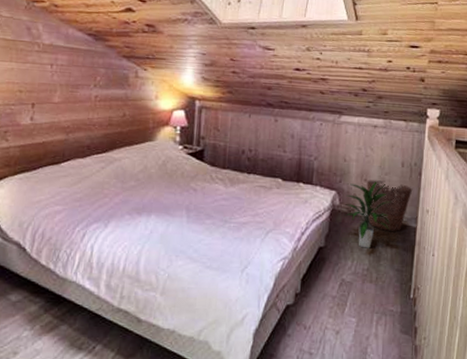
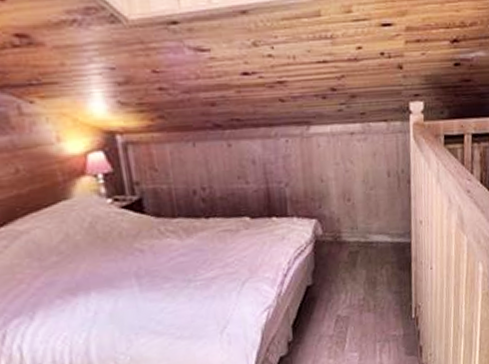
indoor plant: present [345,181,390,249] -> none [329,199,383,277]
basket: present [366,180,413,231] -> none [350,196,403,253]

